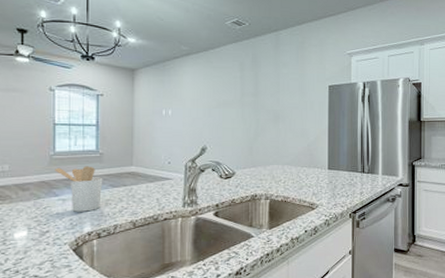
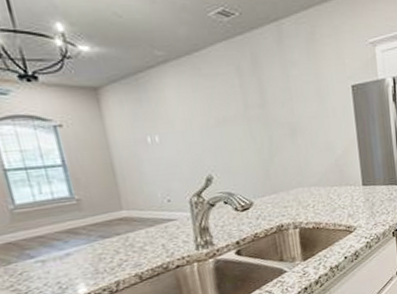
utensil holder: present [55,166,103,212] -> none [20,216,93,274]

